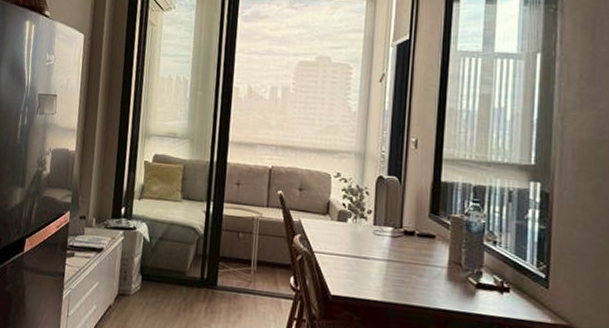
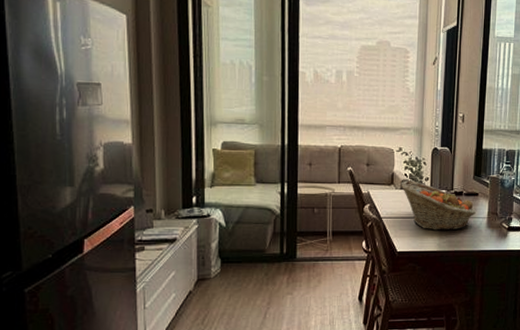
fruit basket: none [337,211,433,279] -> present [401,180,477,231]

